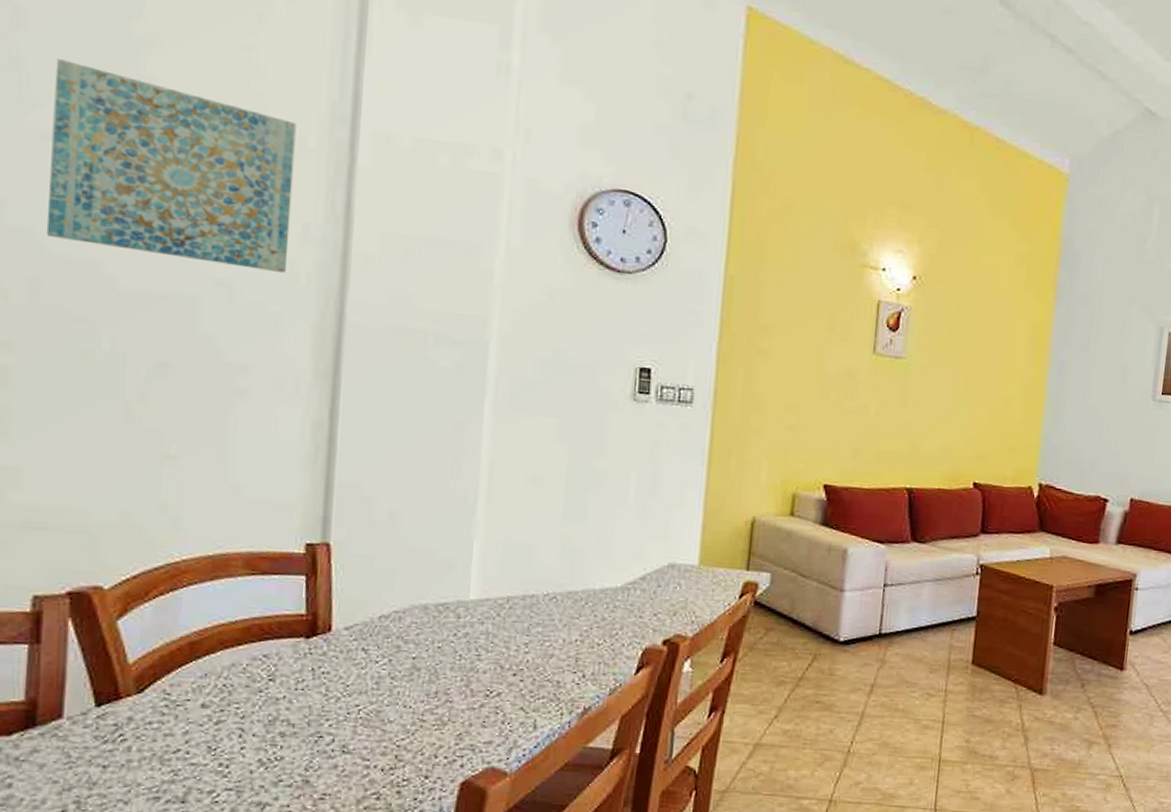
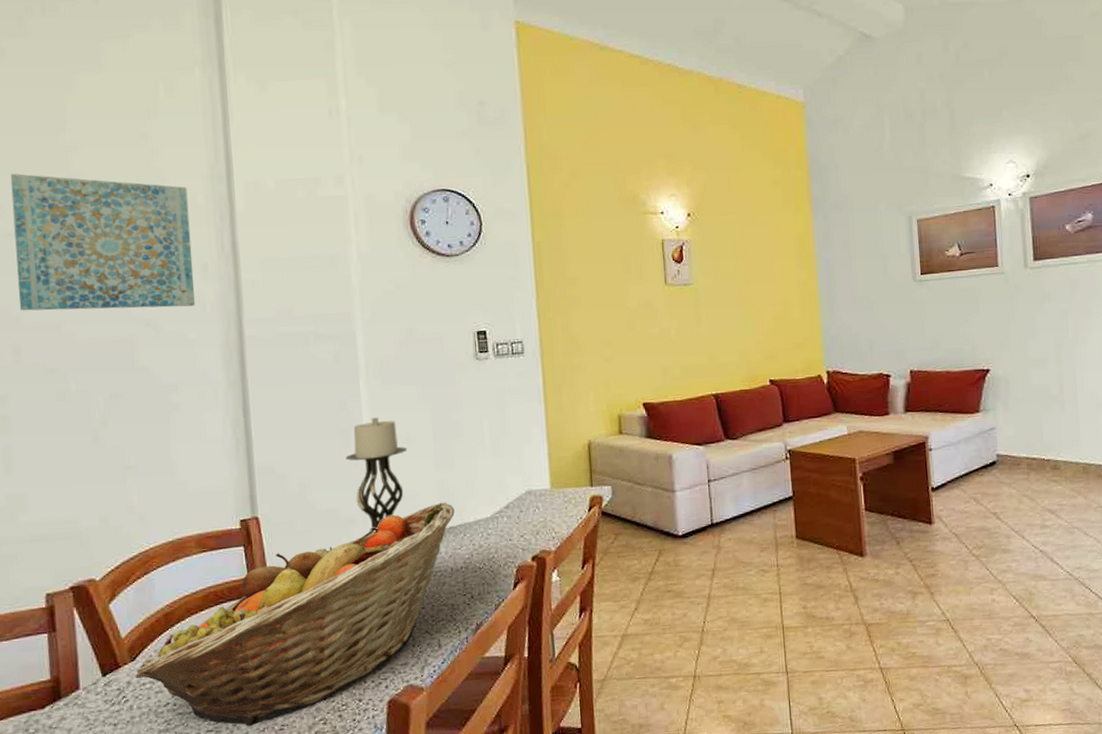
fruit basket: none [140,560,579,789] -> present [136,502,455,726]
candle holder: none [452,447,531,583] -> present [345,417,407,532]

